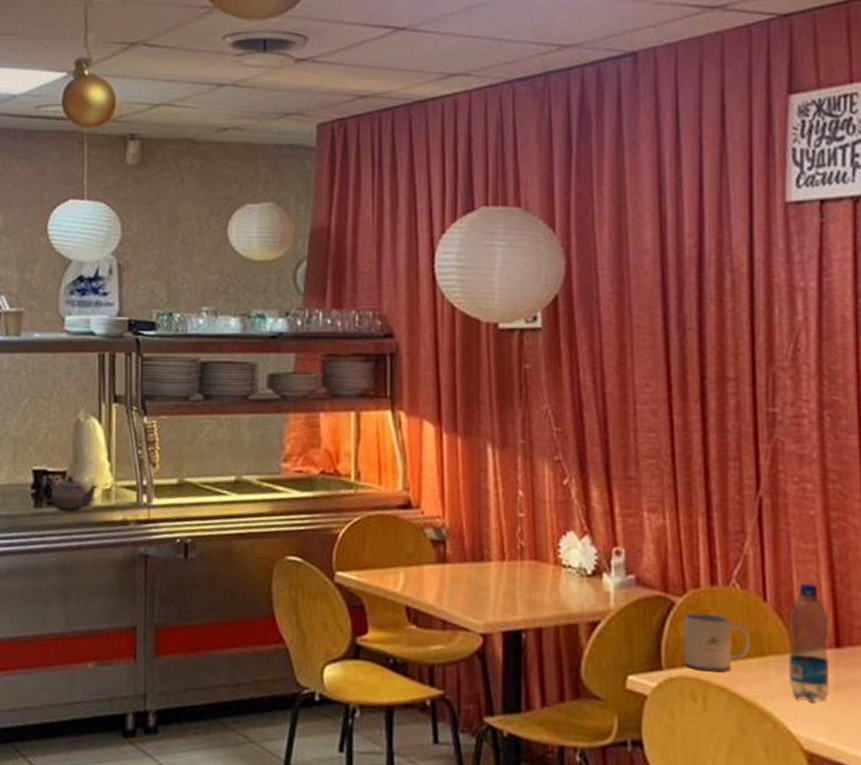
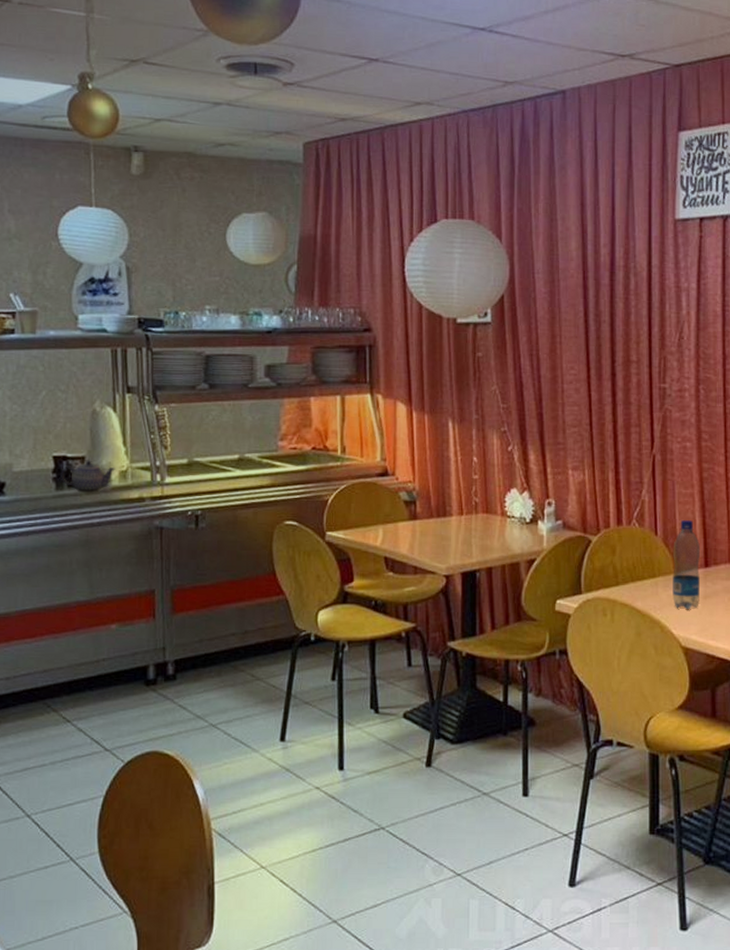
mug: present [682,613,751,673] -> none [596,548,646,592]

